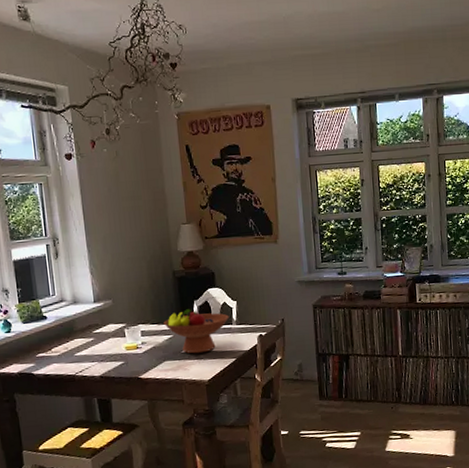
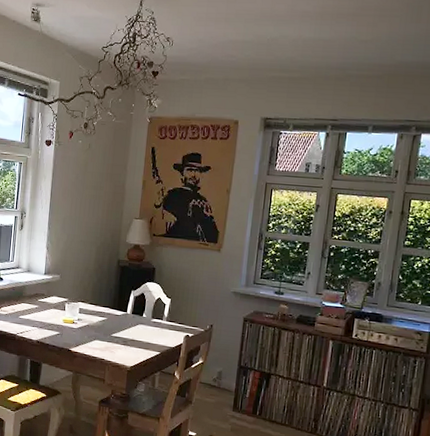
fruit bowl: present [163,309,229,354] -> none [100,297,161,341]

